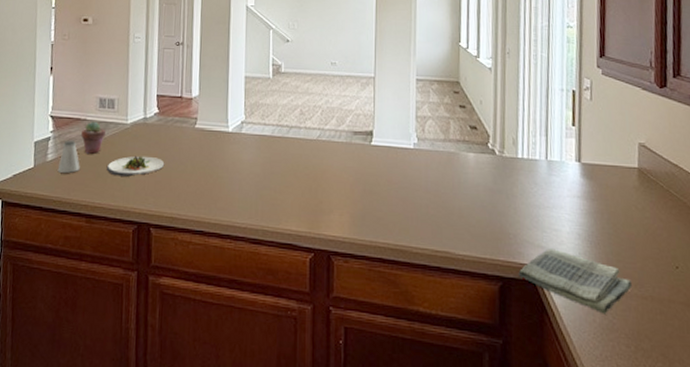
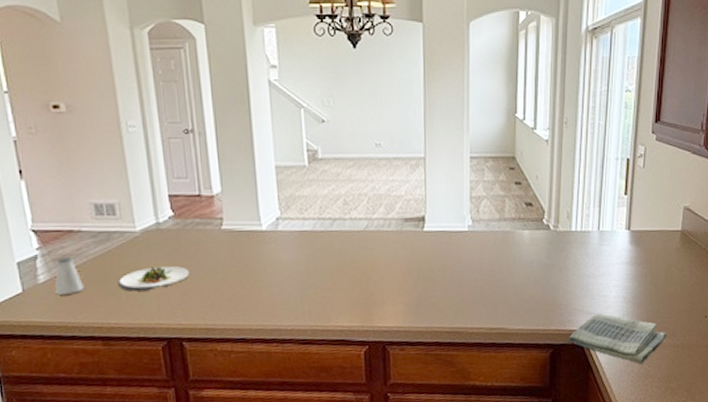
potted succulent: present [81,121,107,154] -> none [78,232,111,270]

